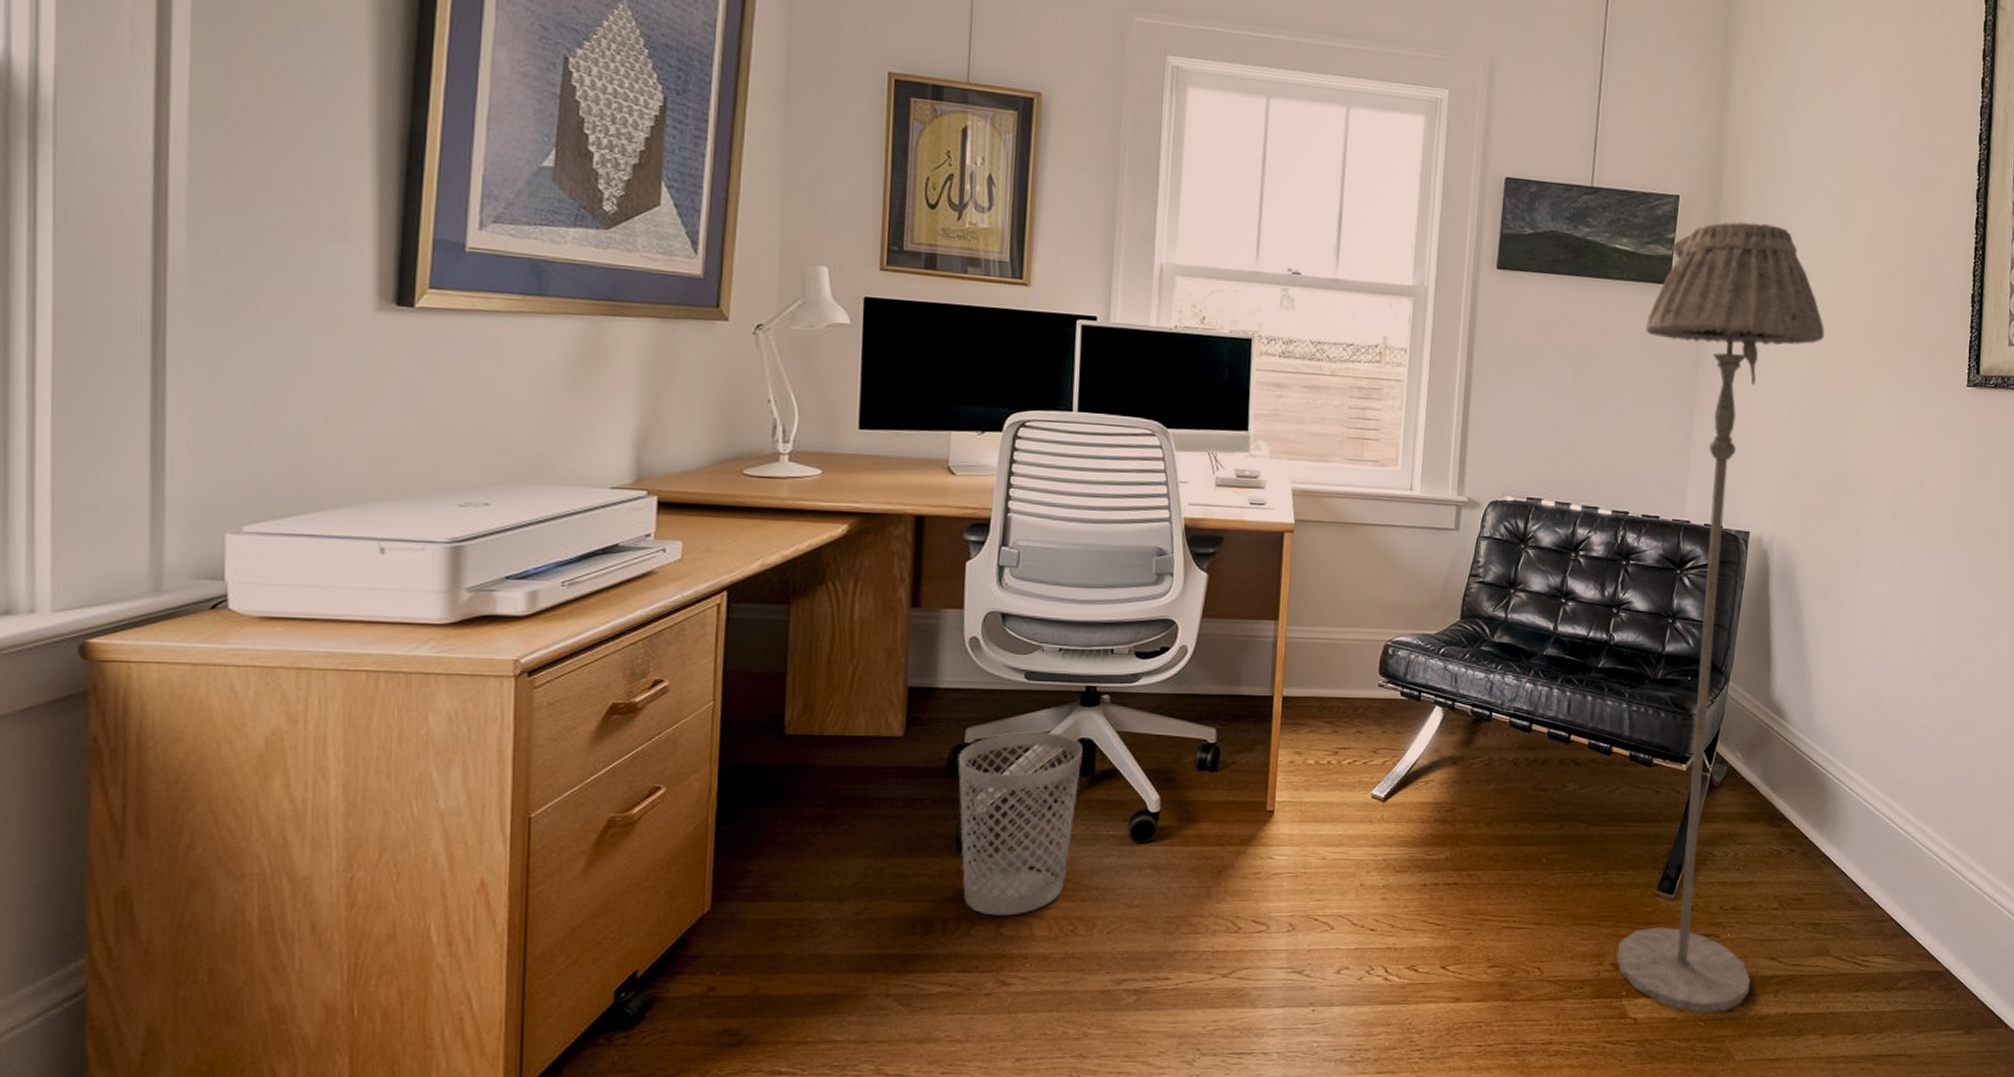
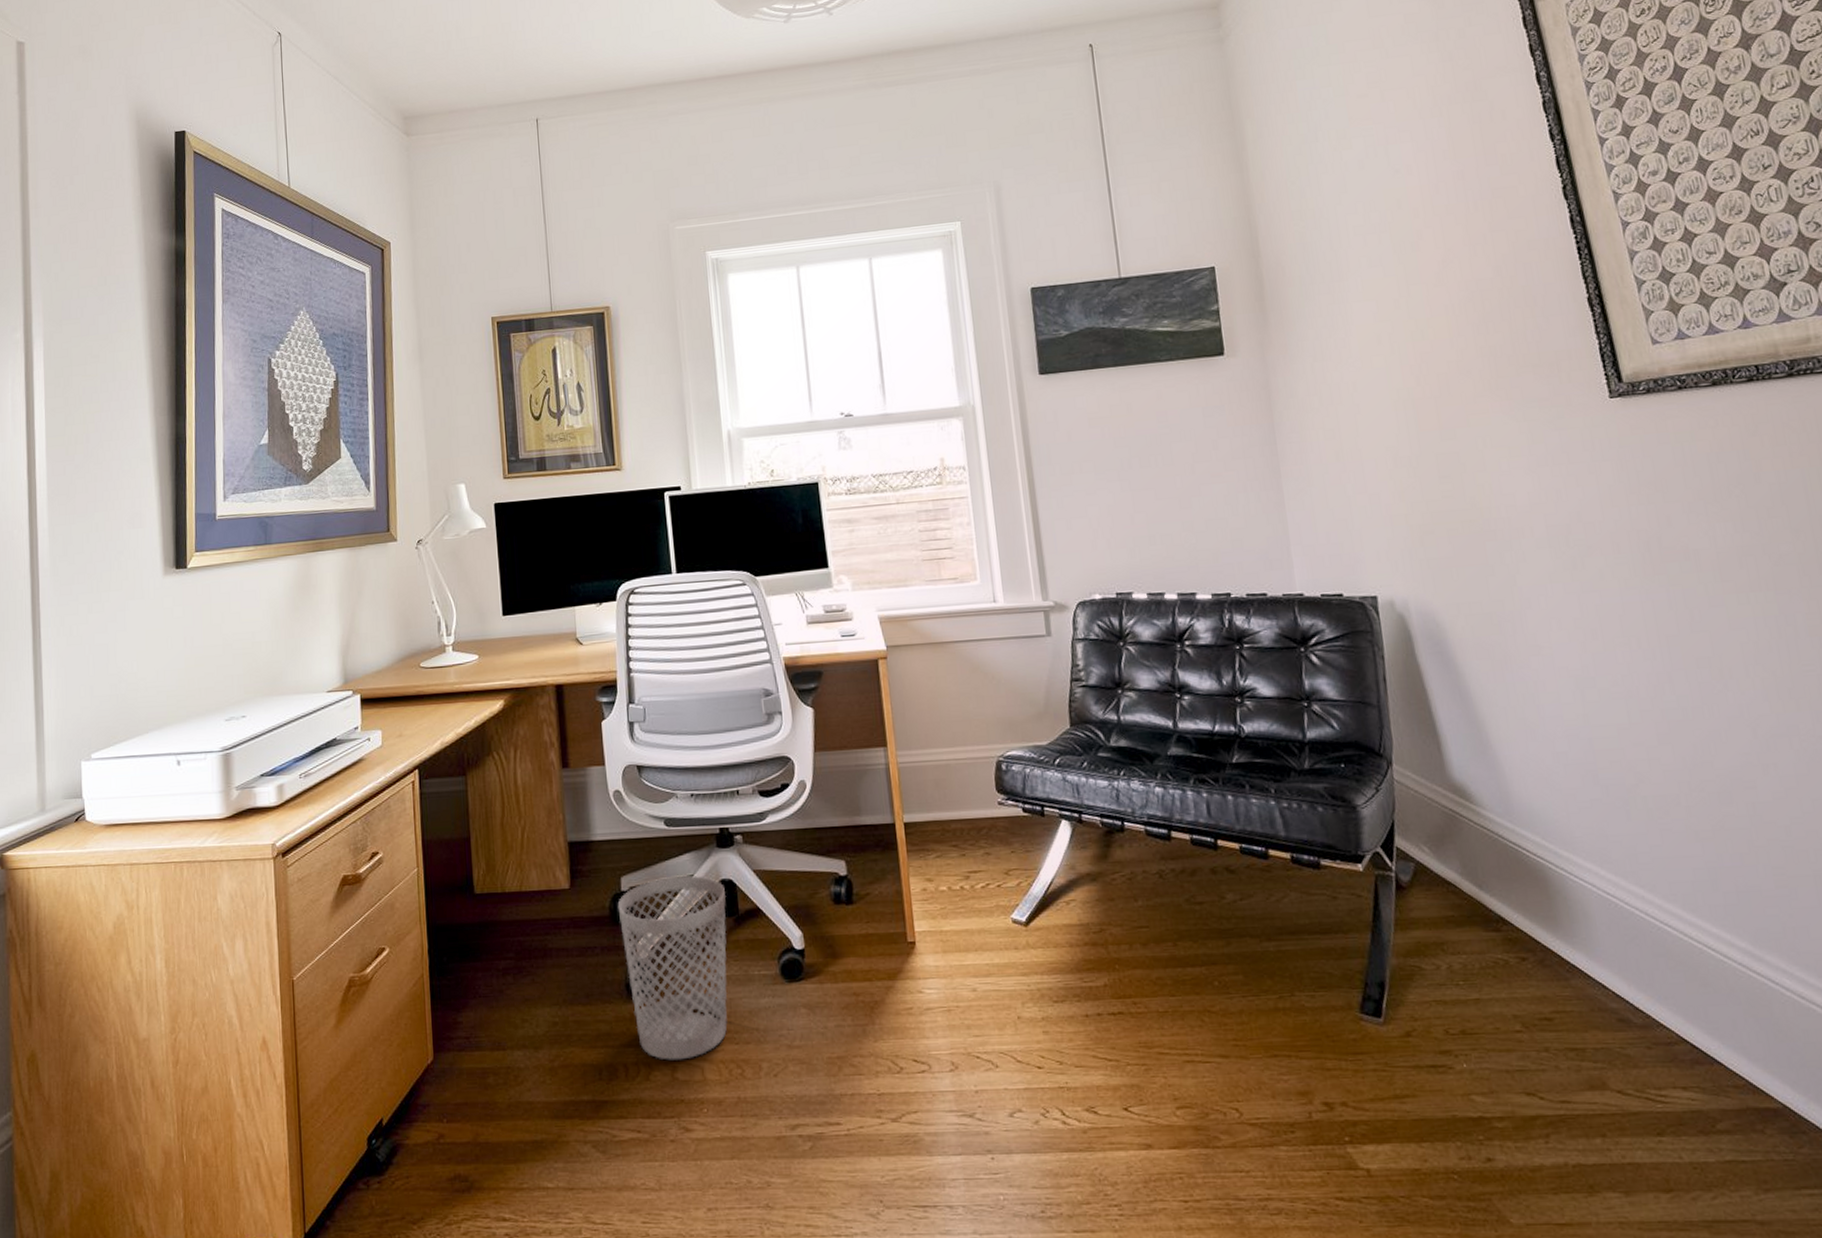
floor lamp: present [1616,221,1825,1013] -> none [1206,274,1510,1163]

